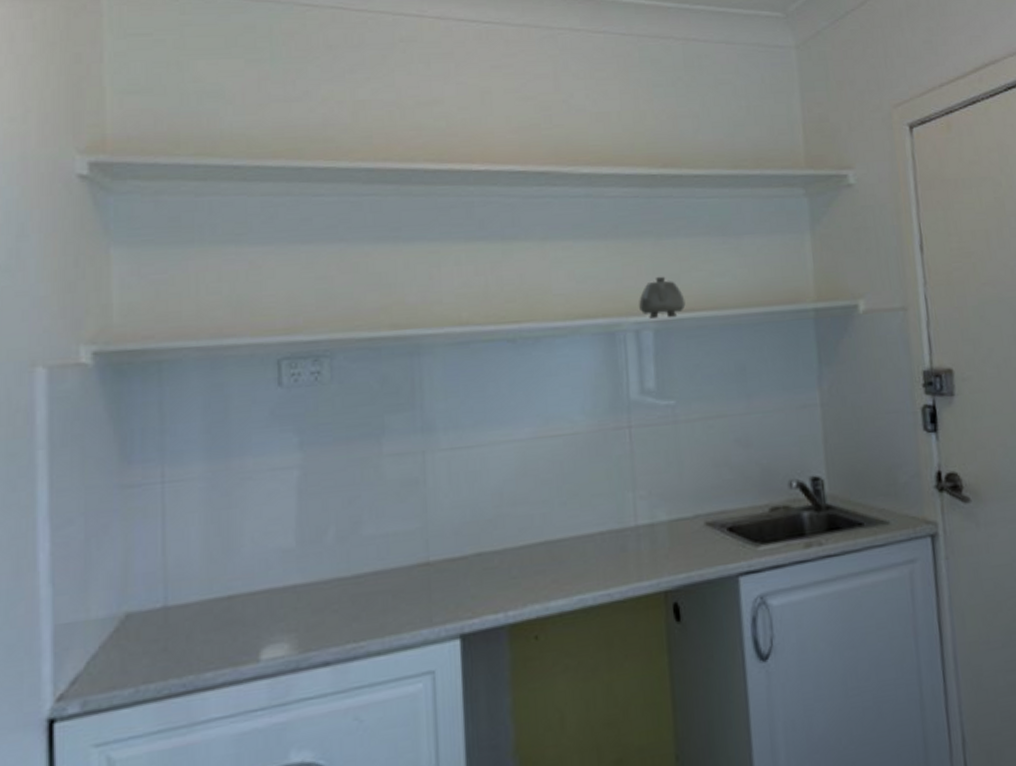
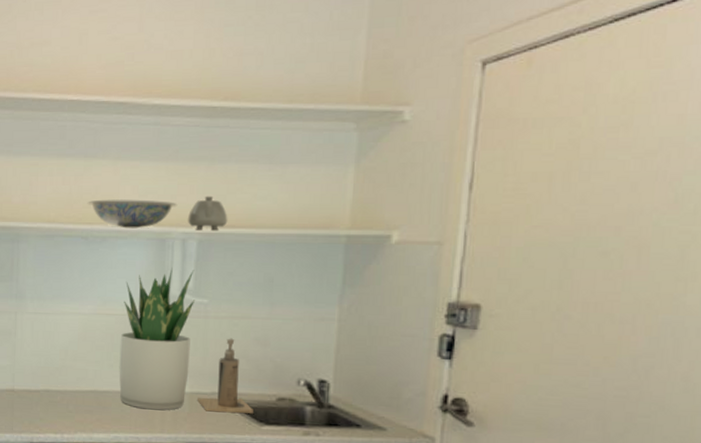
ceramic bowl: none [510,286,625,324] -> present [87,199,178,229]
planter: none [571,366,664,555] -> present [119,267,195,411]
soap dispenser: none [678,443,746,541] -> present [197,338,253,414]

